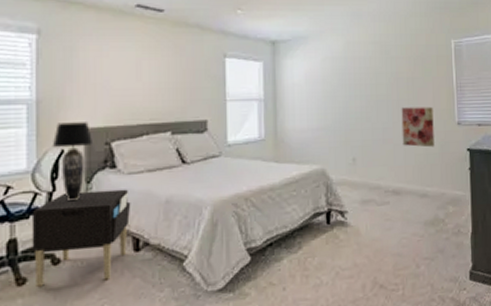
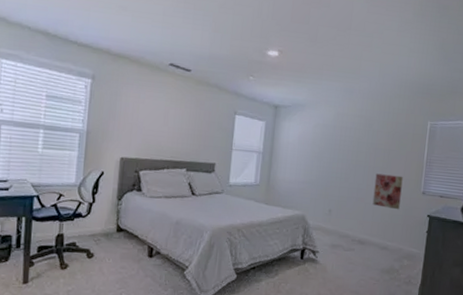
nightstand: present [31,189,131,287] -> none [73,205,150,275]
table lamp: present [52,122,92,202] -> none [95,150,126,213]

